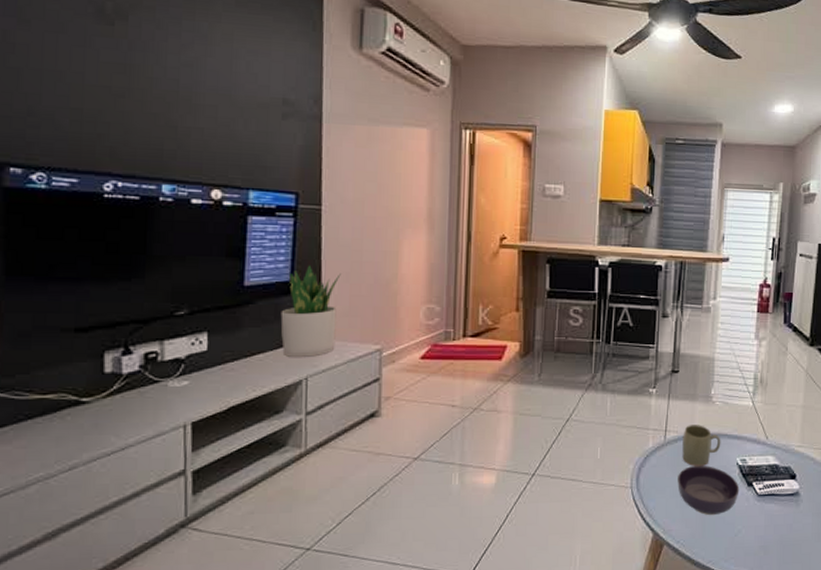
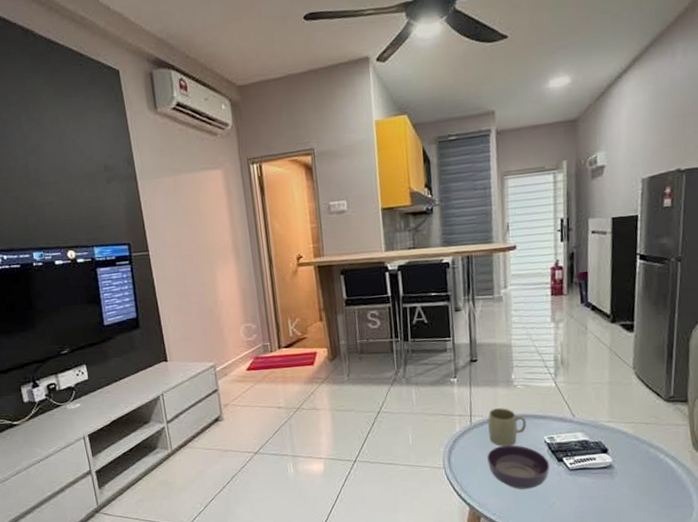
planter: present [280,265,341,358] -> none [134,302,179,379]

